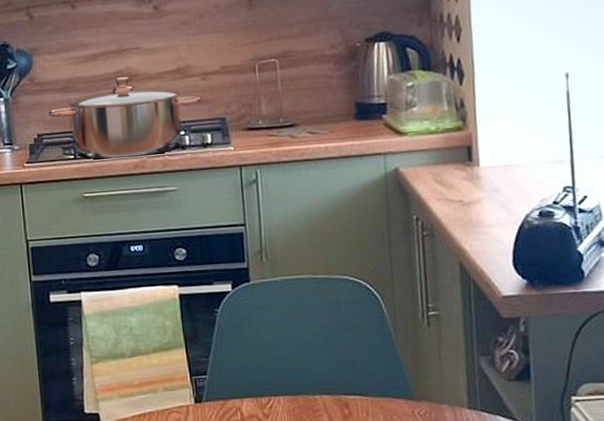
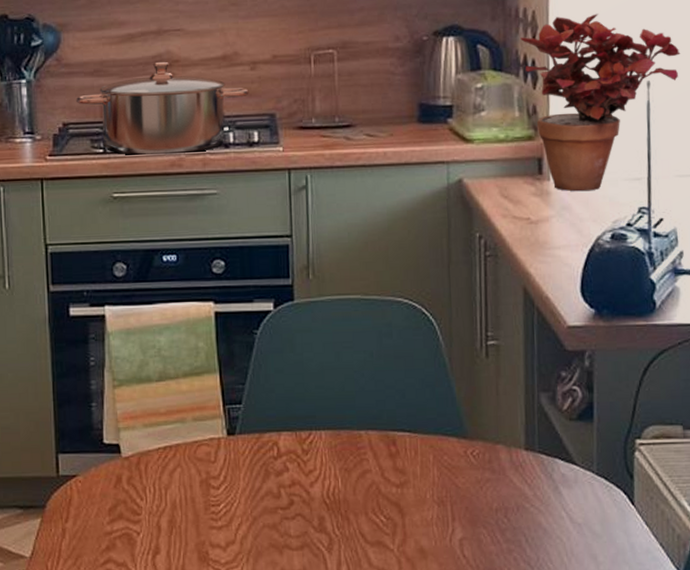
potted plant: none [446,15,596,175] -> present [520,14,681,192]

